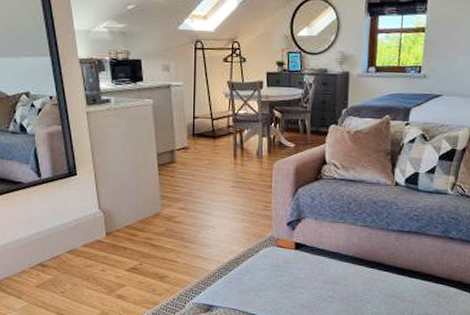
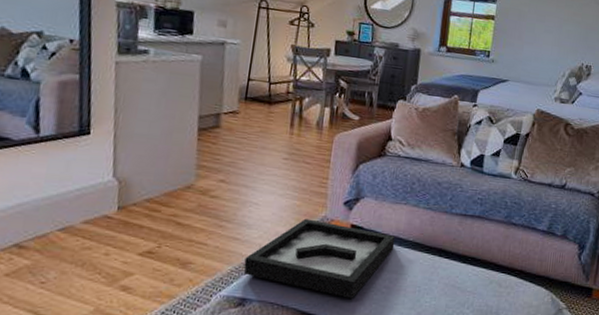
decorative tray: none [208,238,336,306] -> present [243,218,396,298]

